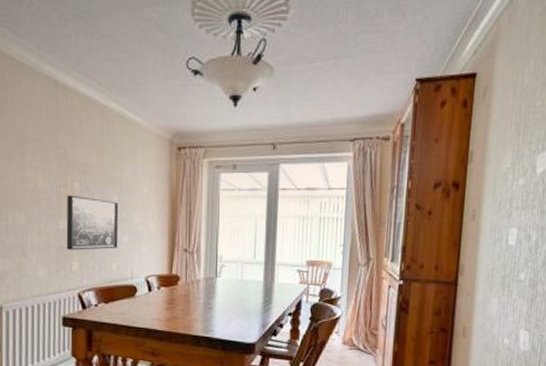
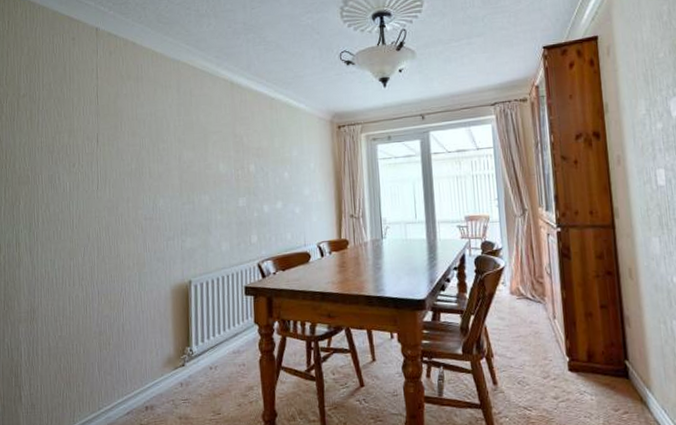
wall art: present [66,195,119,250] -> none [244,175,291,225]

